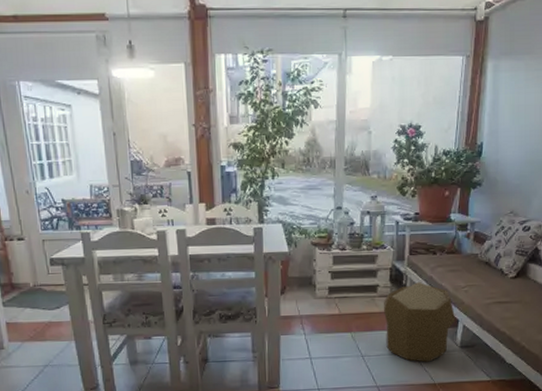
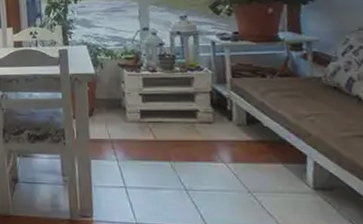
pouf: present [383,282,456,362] -> none [205,108,303,204]

